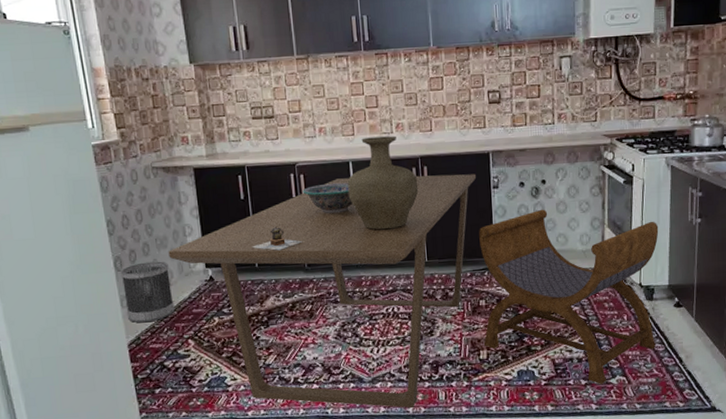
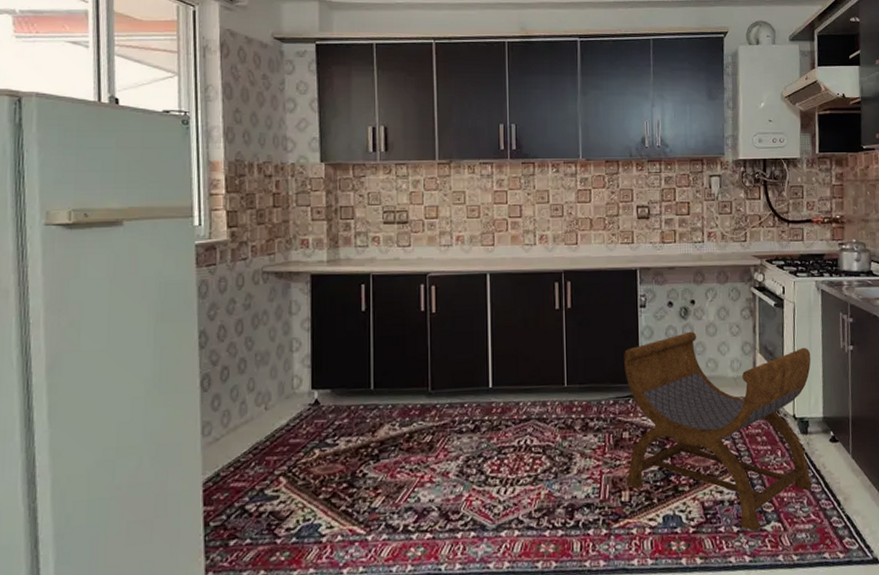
wastebasket: present [120,261,175,323] -> none [207,380,268,456]
dining table: present [168,174,476,408] -> none [269,291,622,563]
teapot: present [252,227,302,251] -> none [369,343,427,371]
decorative bowl: present [302,182,353,214] -> none [433,296,487,331]
vase: present [347,135,419,230] -> none [483,248,561,350]

